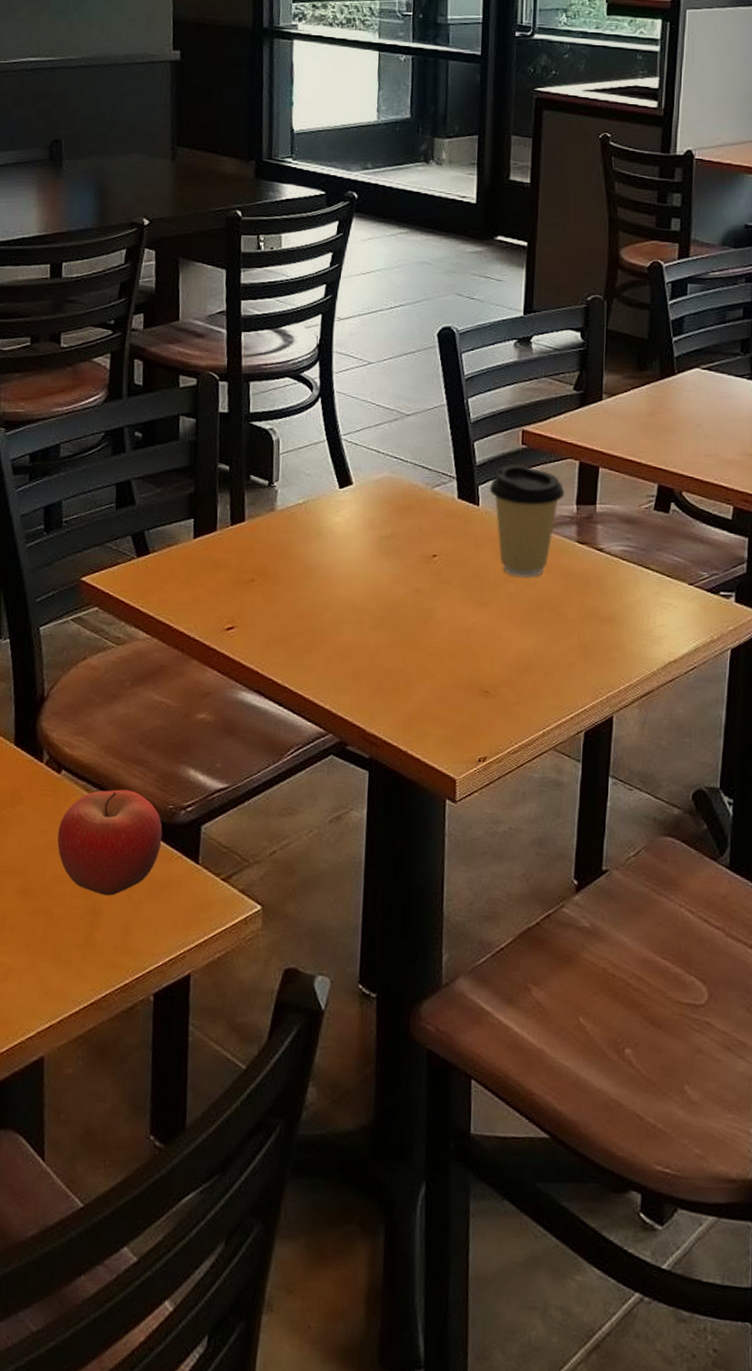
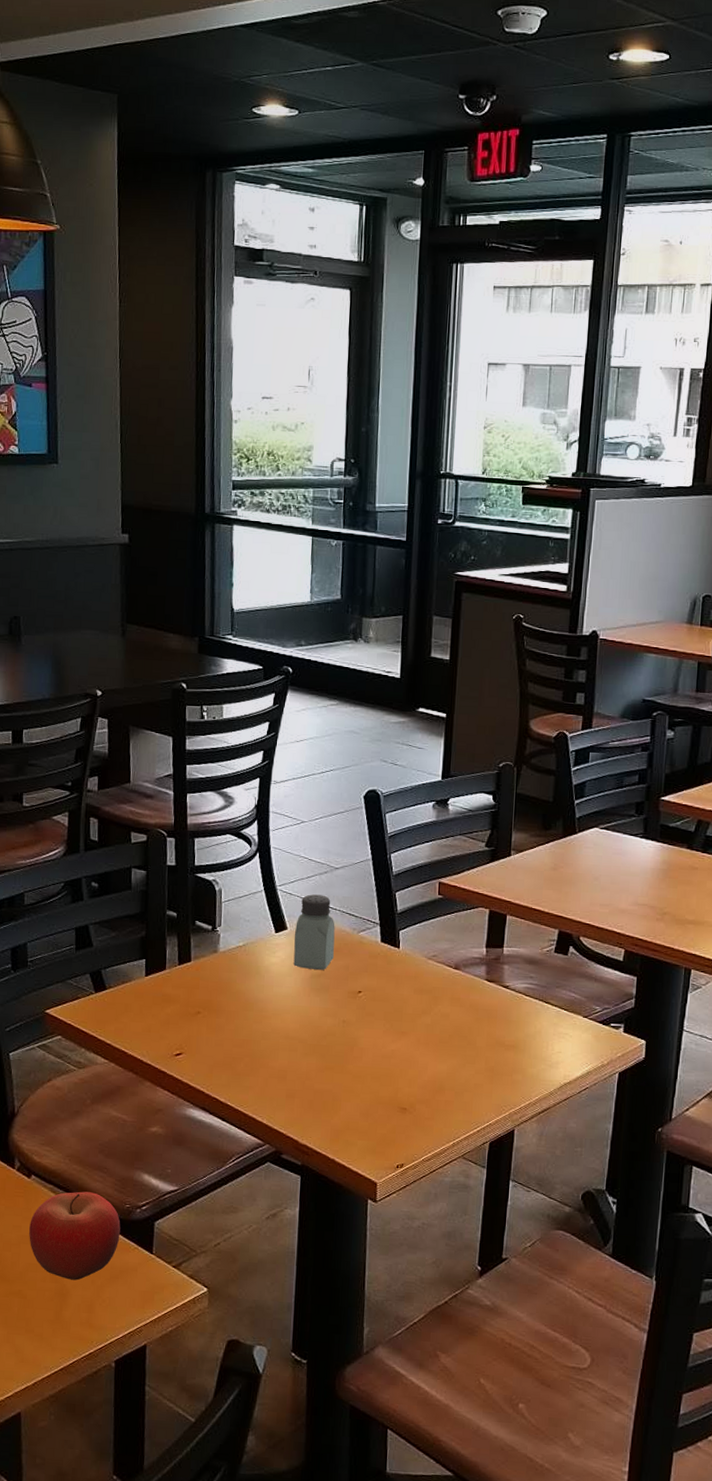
saltshaker: none [360,444,407,531] -> present [293,894,335,970]
coffee cup: present [489,463,565,578] -> none [409,911,476,1011]

